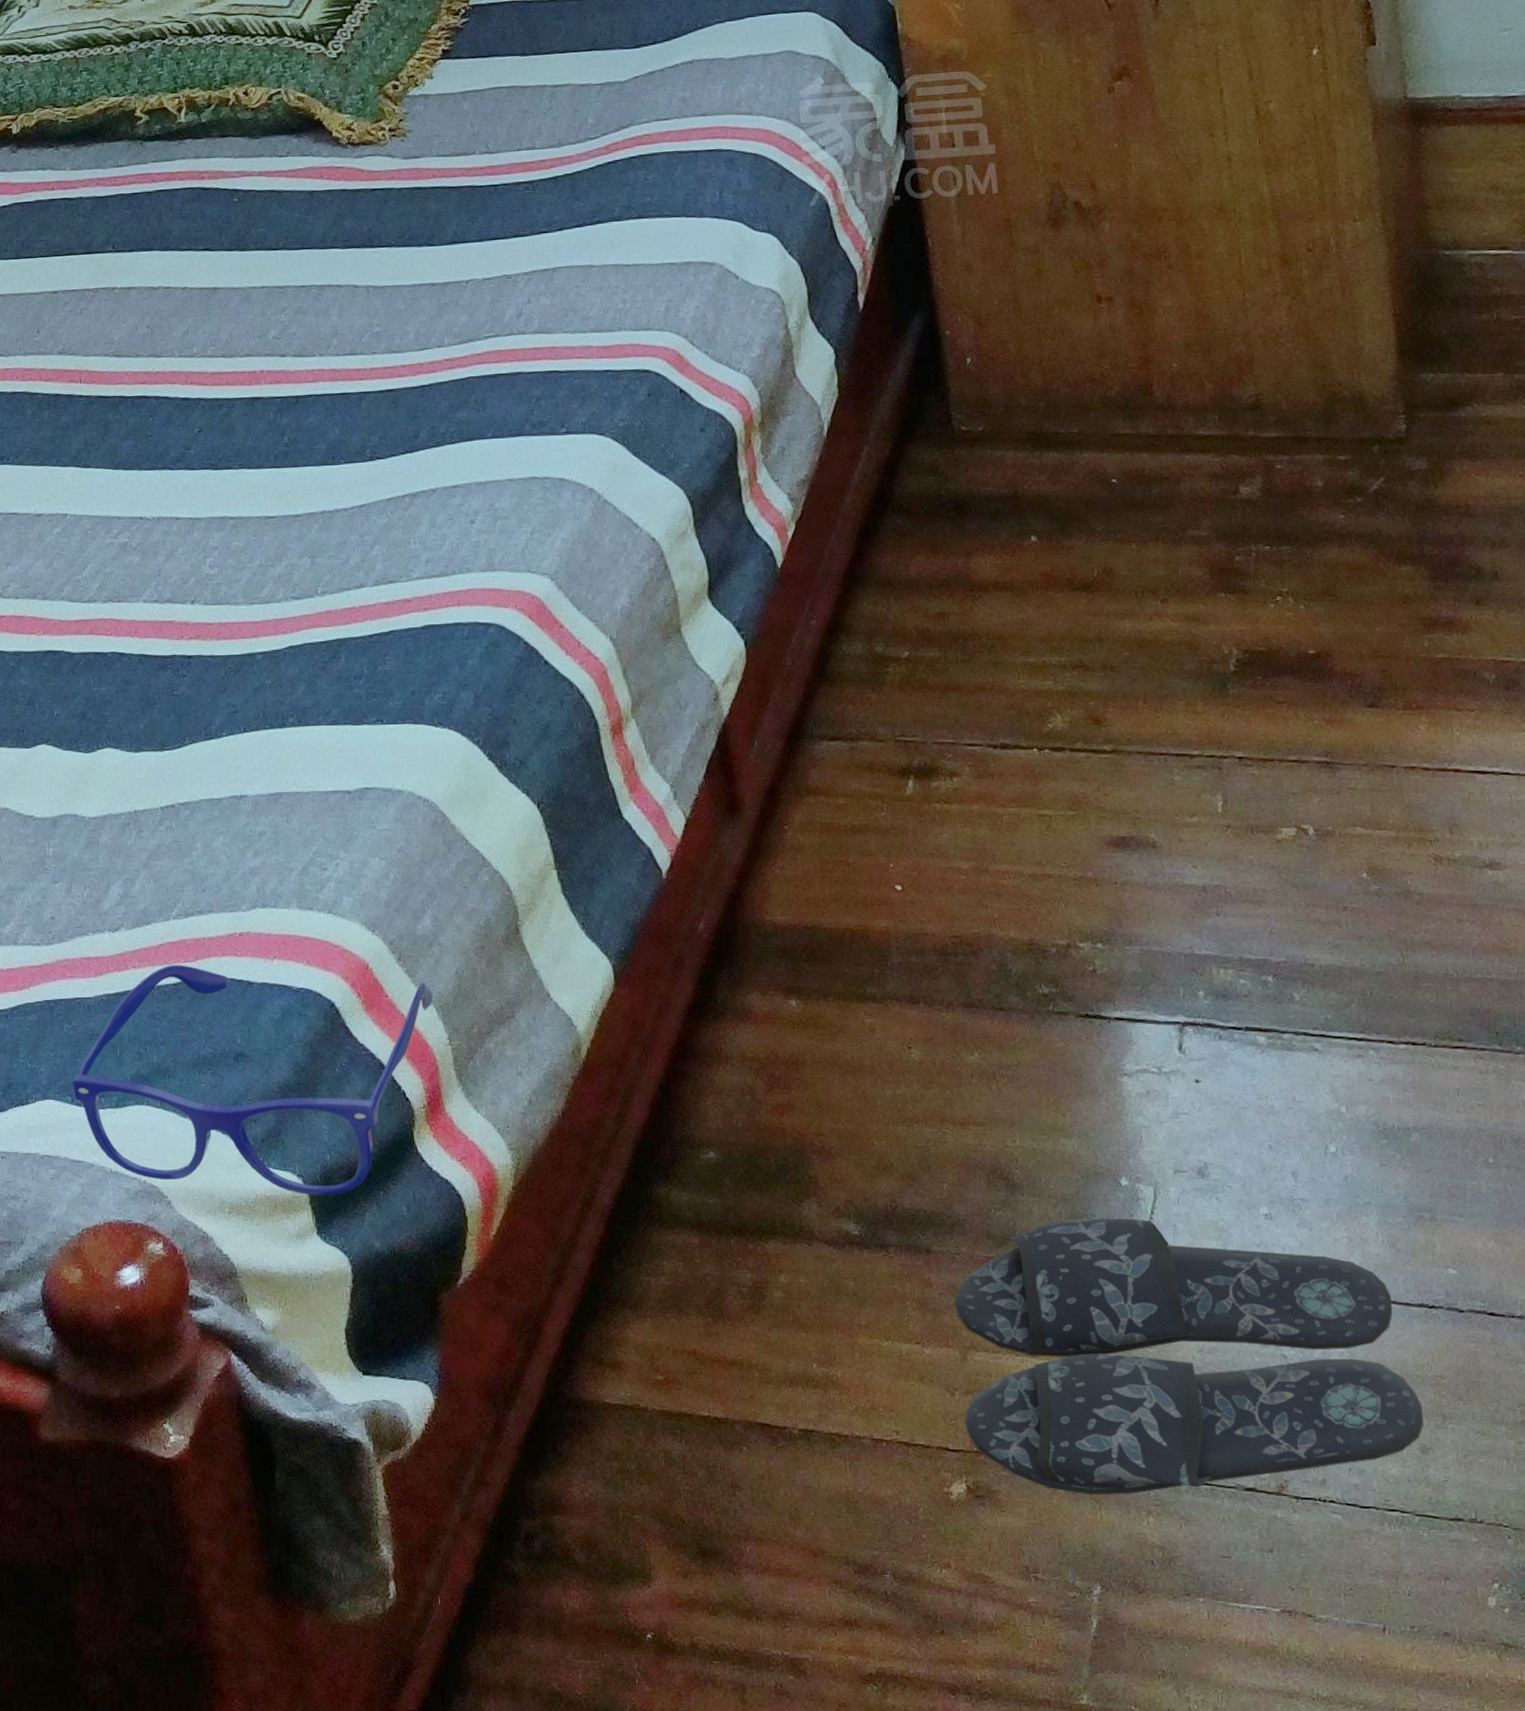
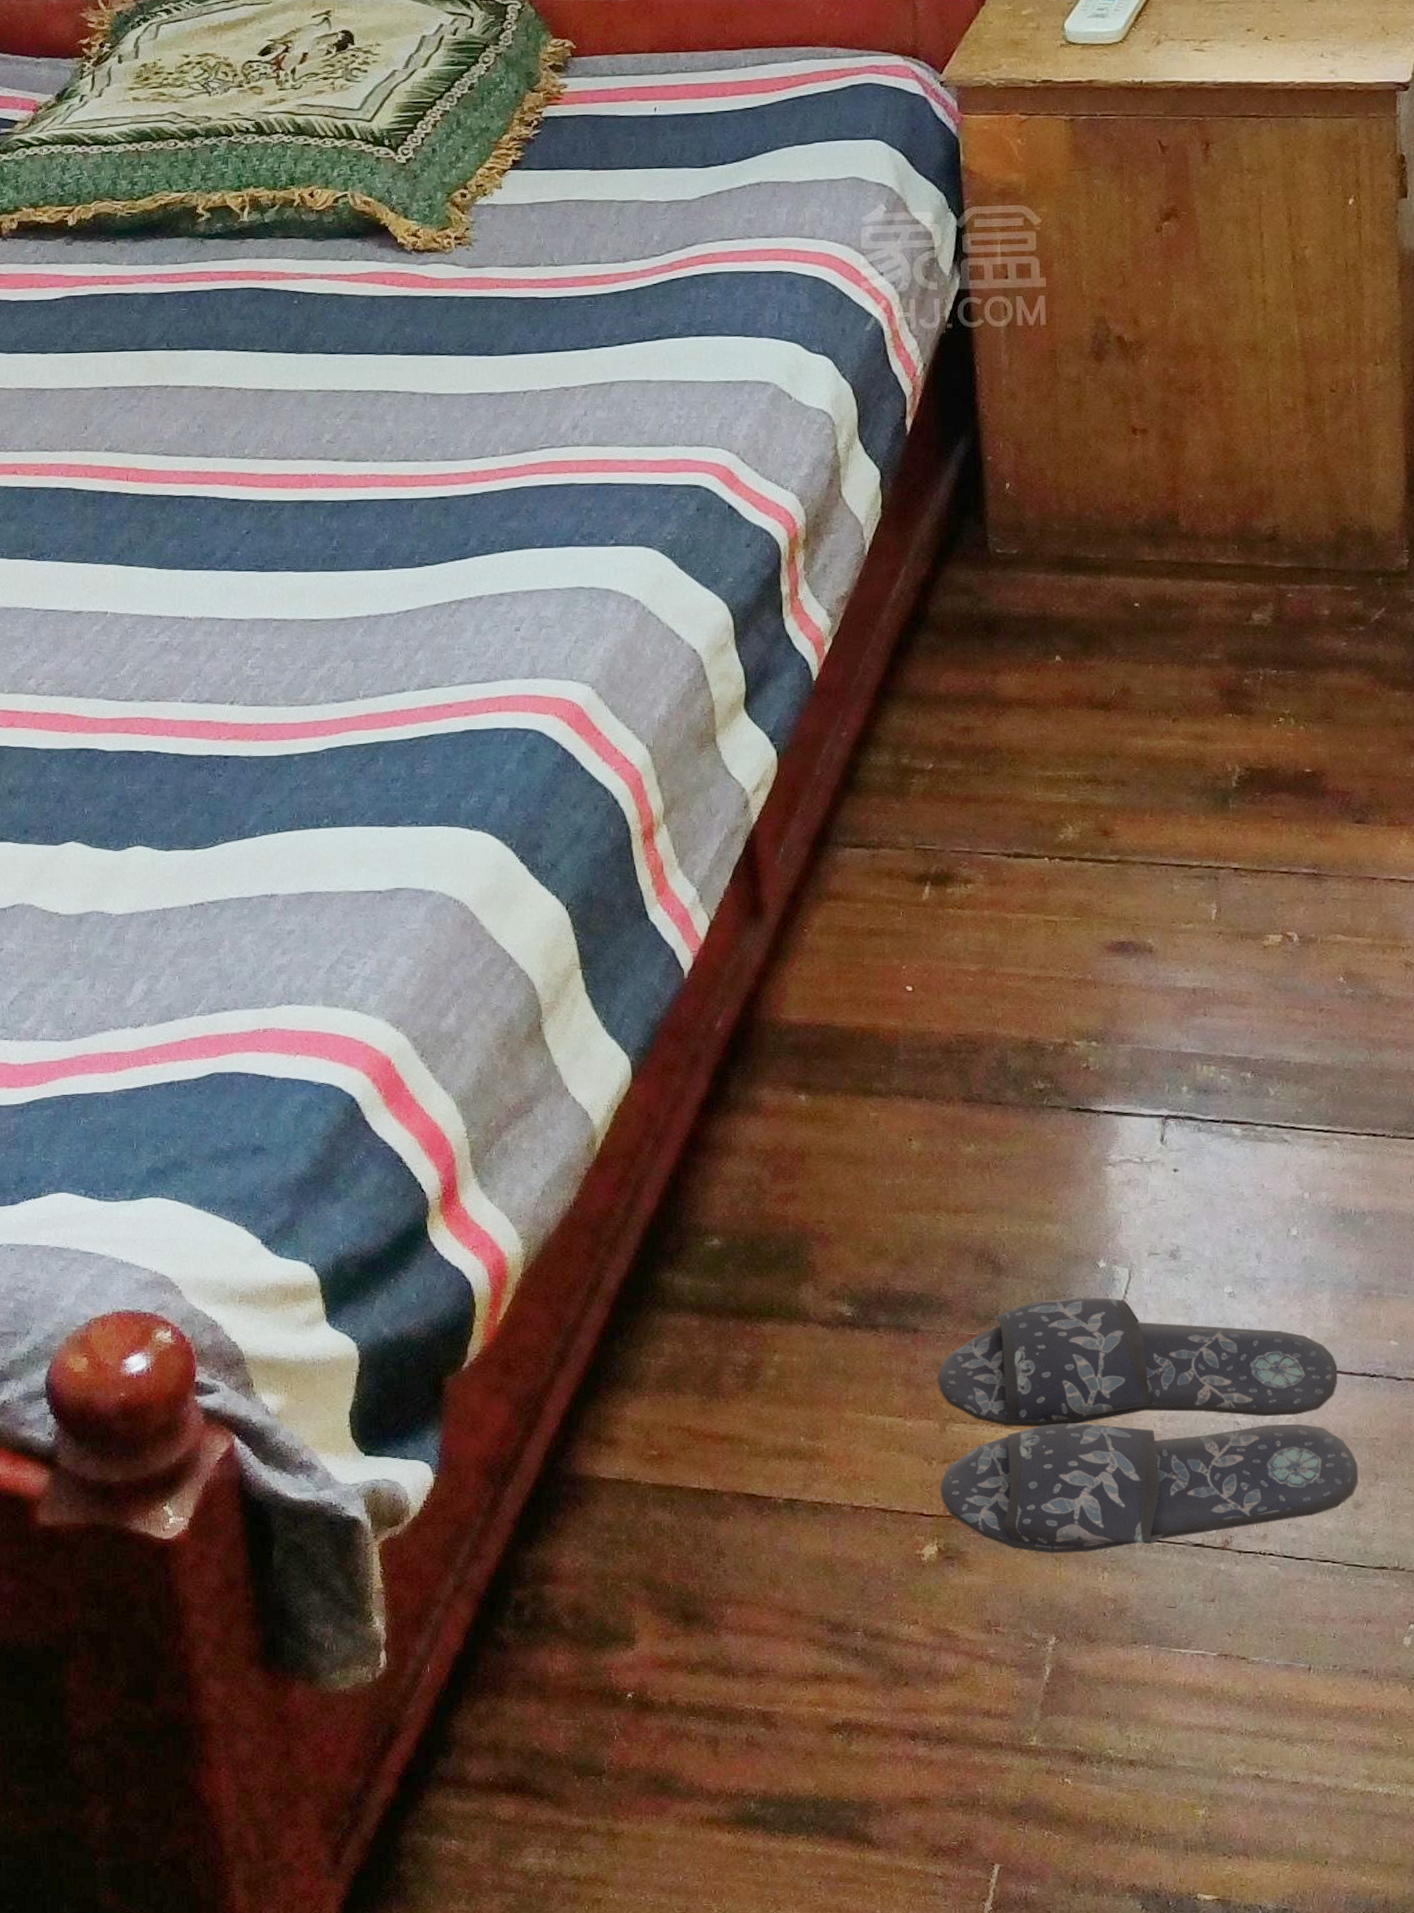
eyeglasses: present [72,965,433,1196] -> none [86,1060,454,1284]

